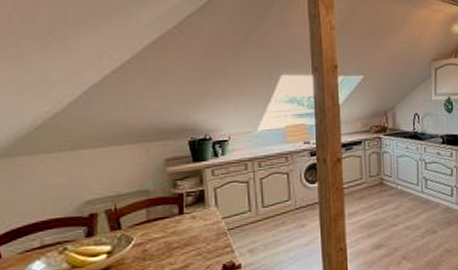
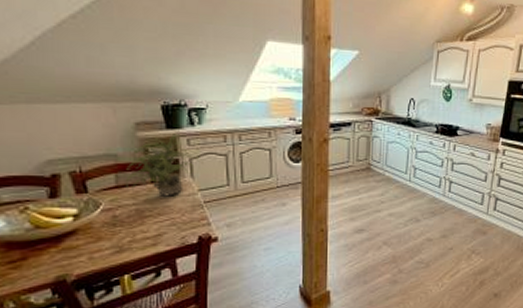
potted plant: none [155,160,227,228] -> present [125,127,203,197]

